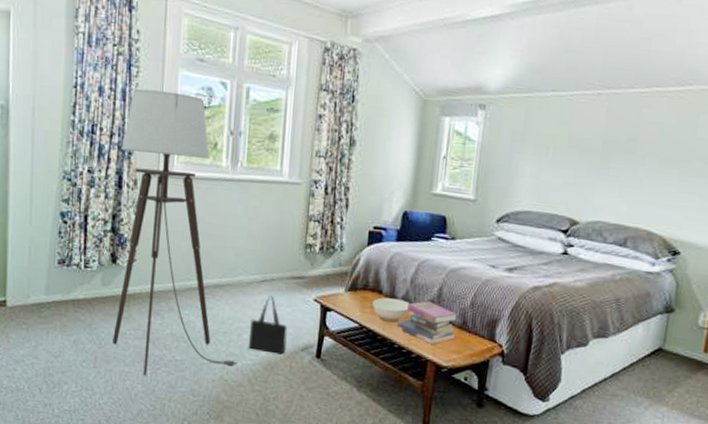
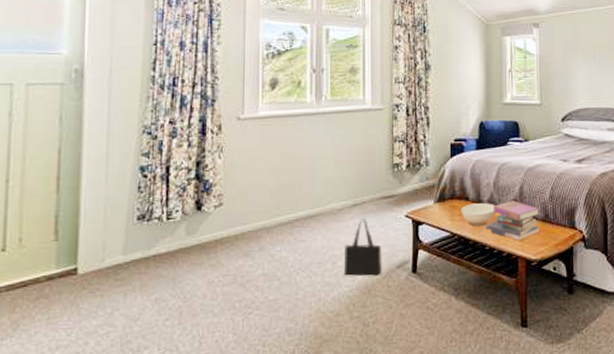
floor lamp: present [112,88,237,376] -> none [198,40,334,324]

